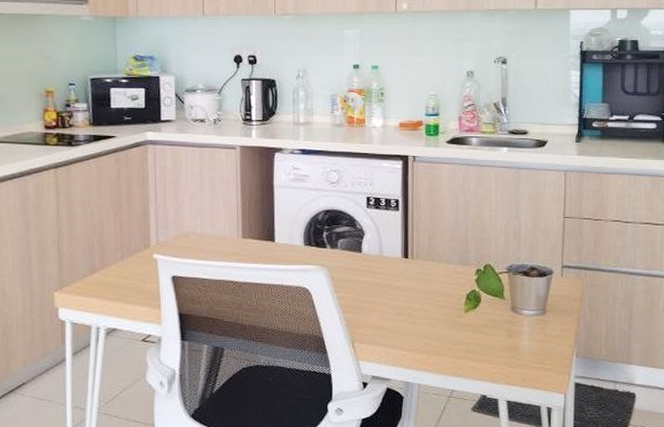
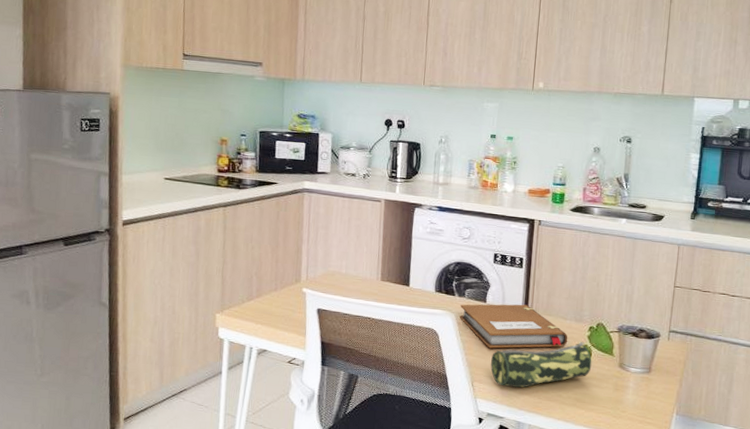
notebook: none [333,251,454,303] -> present [459,304,568,348]
pencil case: none [372,287,482,344] -> present [490,342,592,388]

